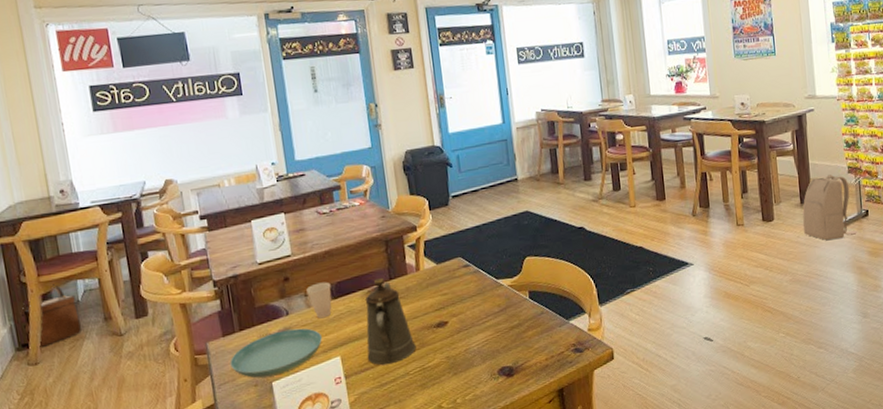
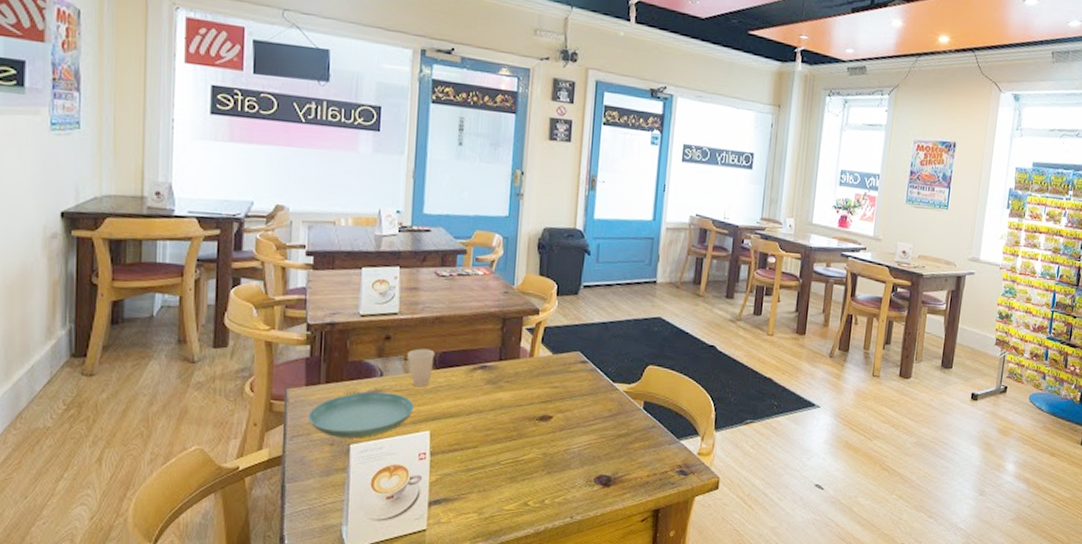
handbag: present [19,284,81,349] -> none [77,292,150,359]
coffee pot: present [365,277,416,365] -> none [458,356,513,449]
backpack: present [802,174,856,240] -> none [938,343,994,411]

